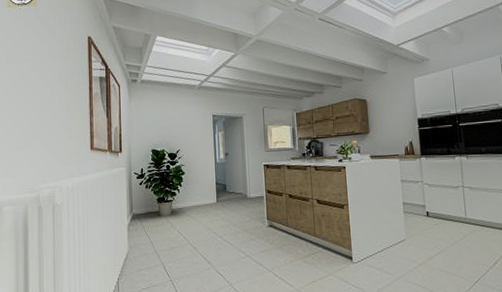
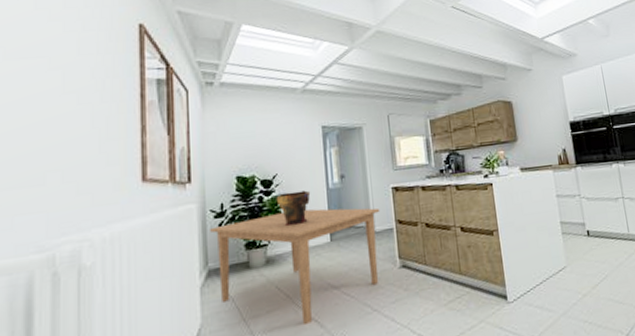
dining table: none [134,176,254,261] -> present [210,208,380,326]
decorative urn: none [179,163,203,189] -> present [276,190,311,227]

